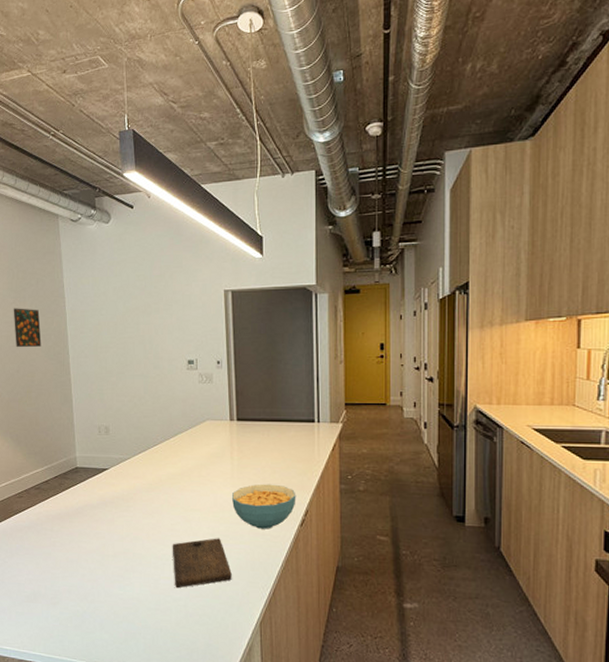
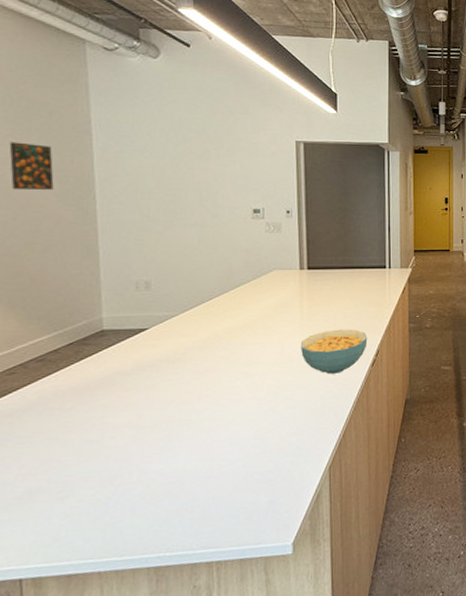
cutting board: present [172,538,232,589] -> none [229,389,299,450]

